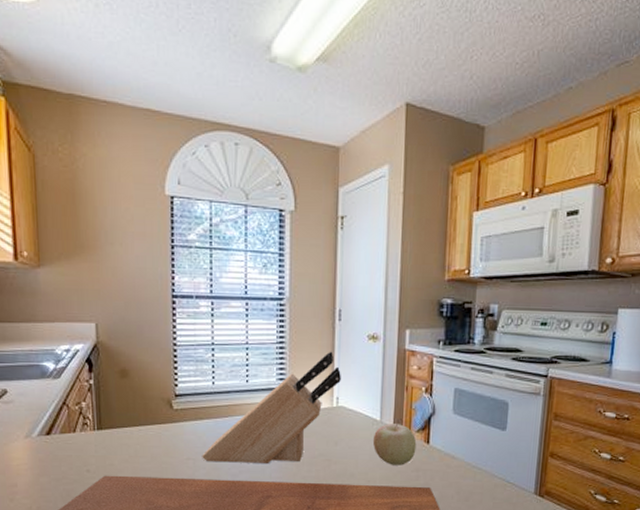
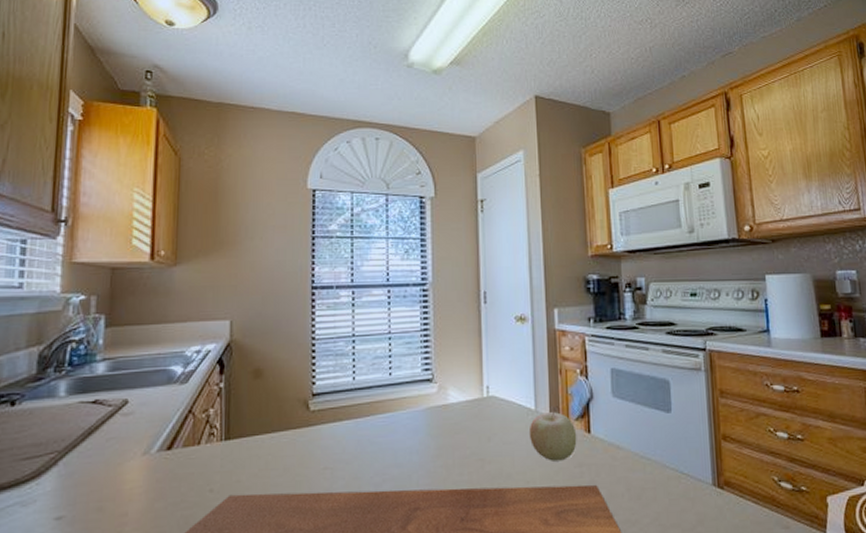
knife block: present [202,351,341,463] -> none [341,336,490,471]

